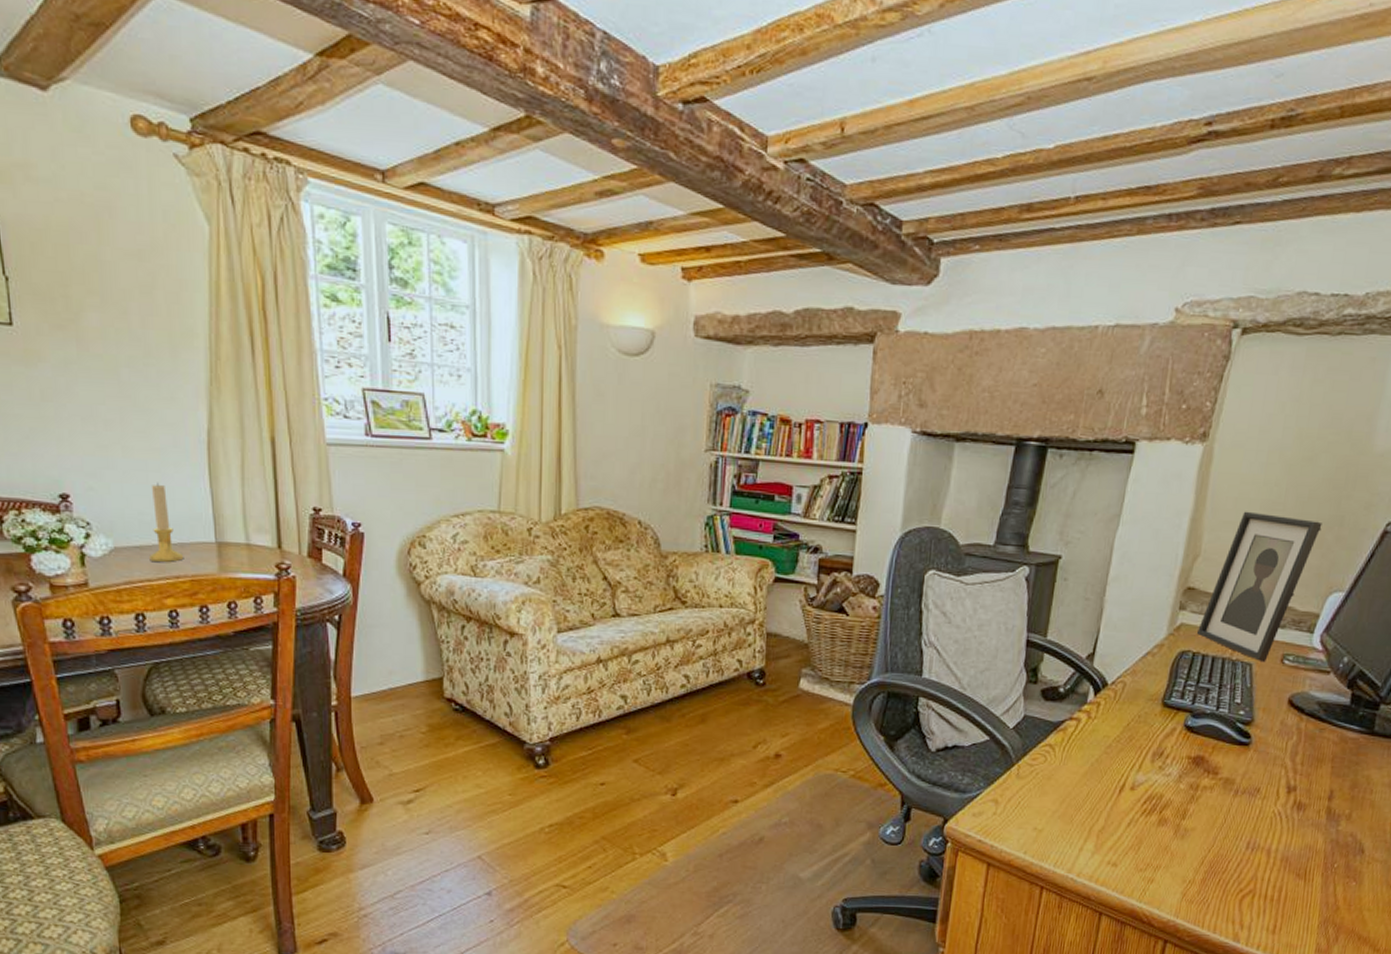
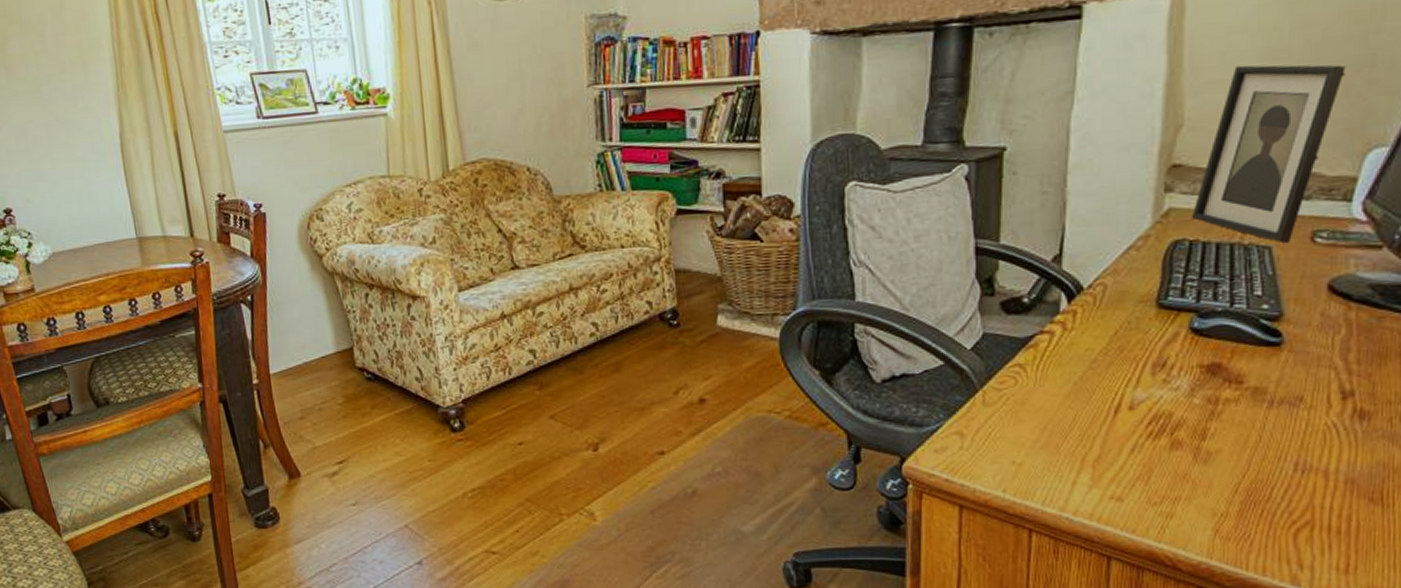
candle holder: present [149,482,184,563] -> none [78,188,112,263]

